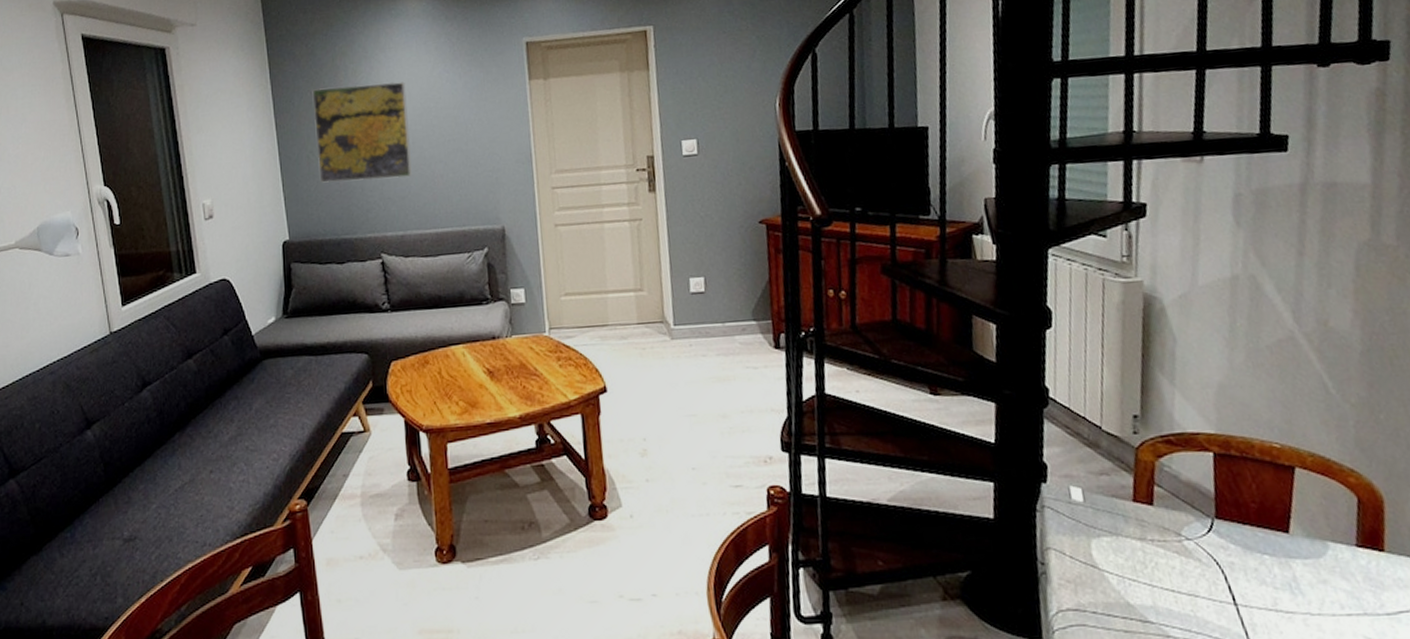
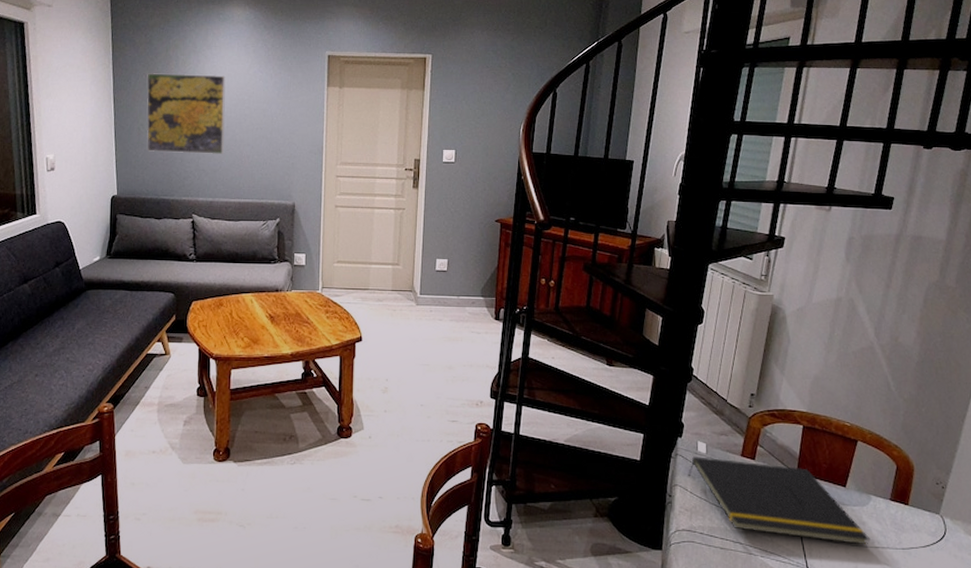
notepad: none [1062,507,1338,613] -> present [688,456,870,545]

